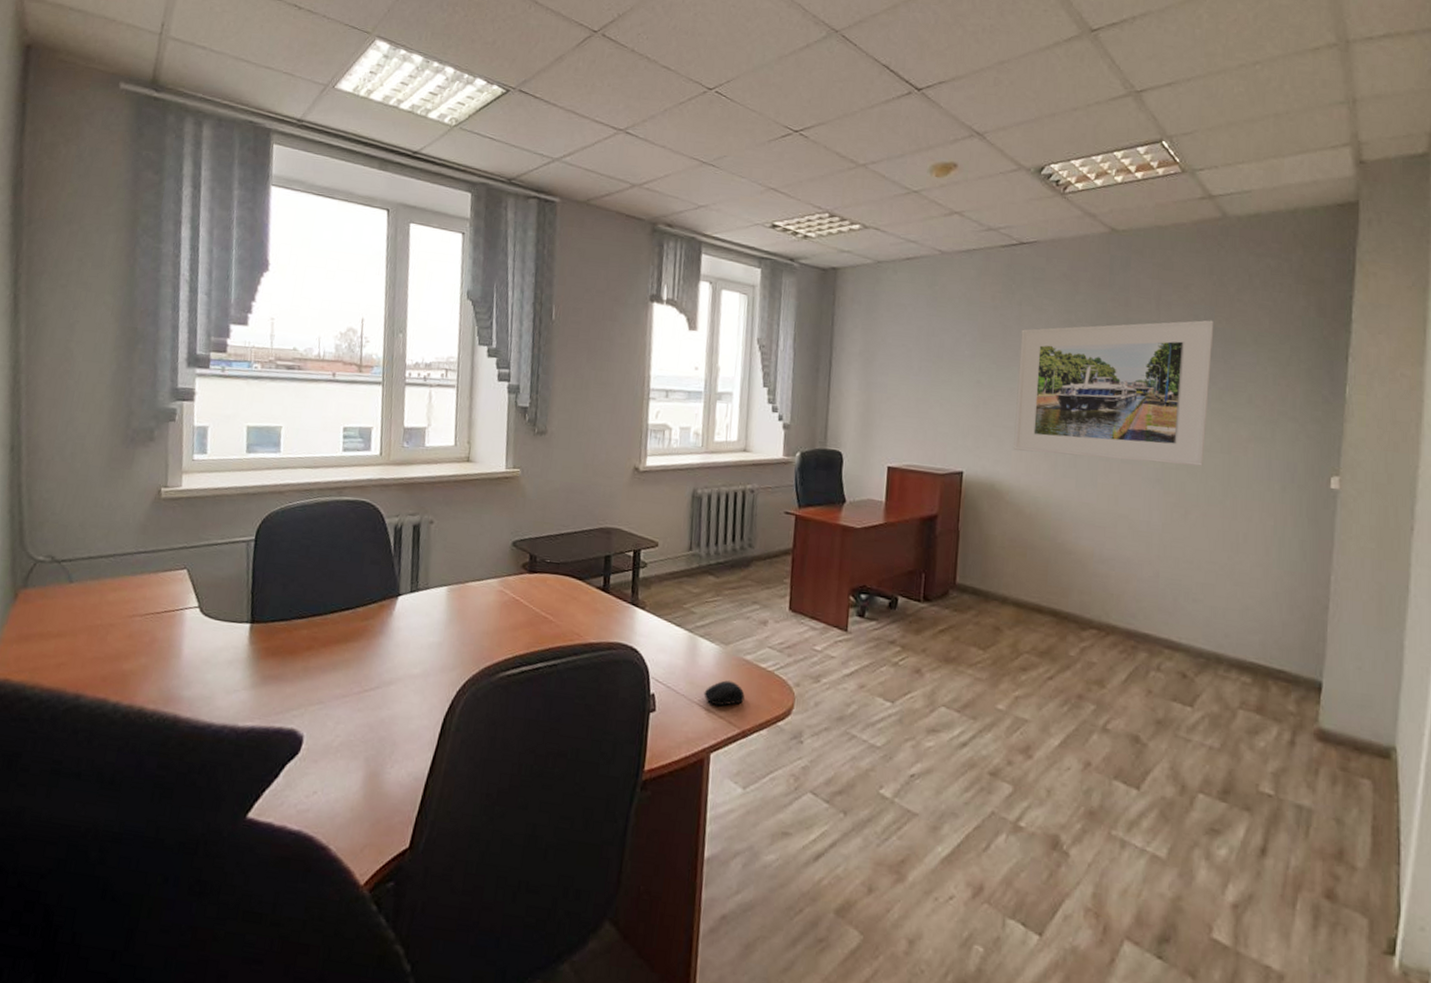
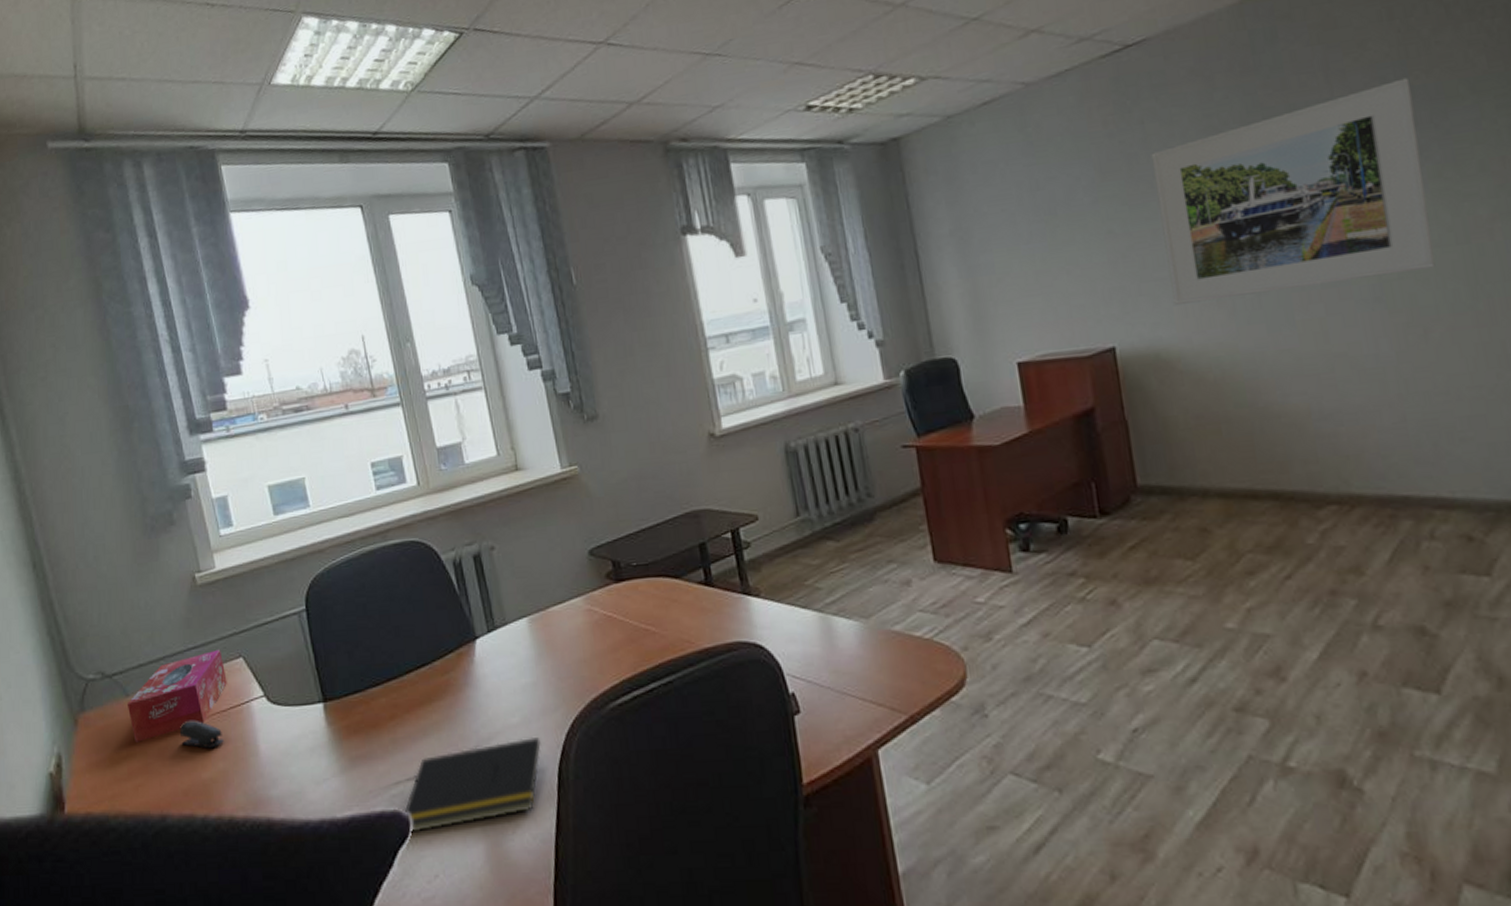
tissue box: none [68,558,169,626] -> present [128,649,227,742]
stapler: none [111,614,152,644] -> present [179,720,224,749]
notepad: none [298,687,434,752] -> present [403,736,542,833]
computer mouse: present [703,680,745,706] -> none [853,660,904,693]

